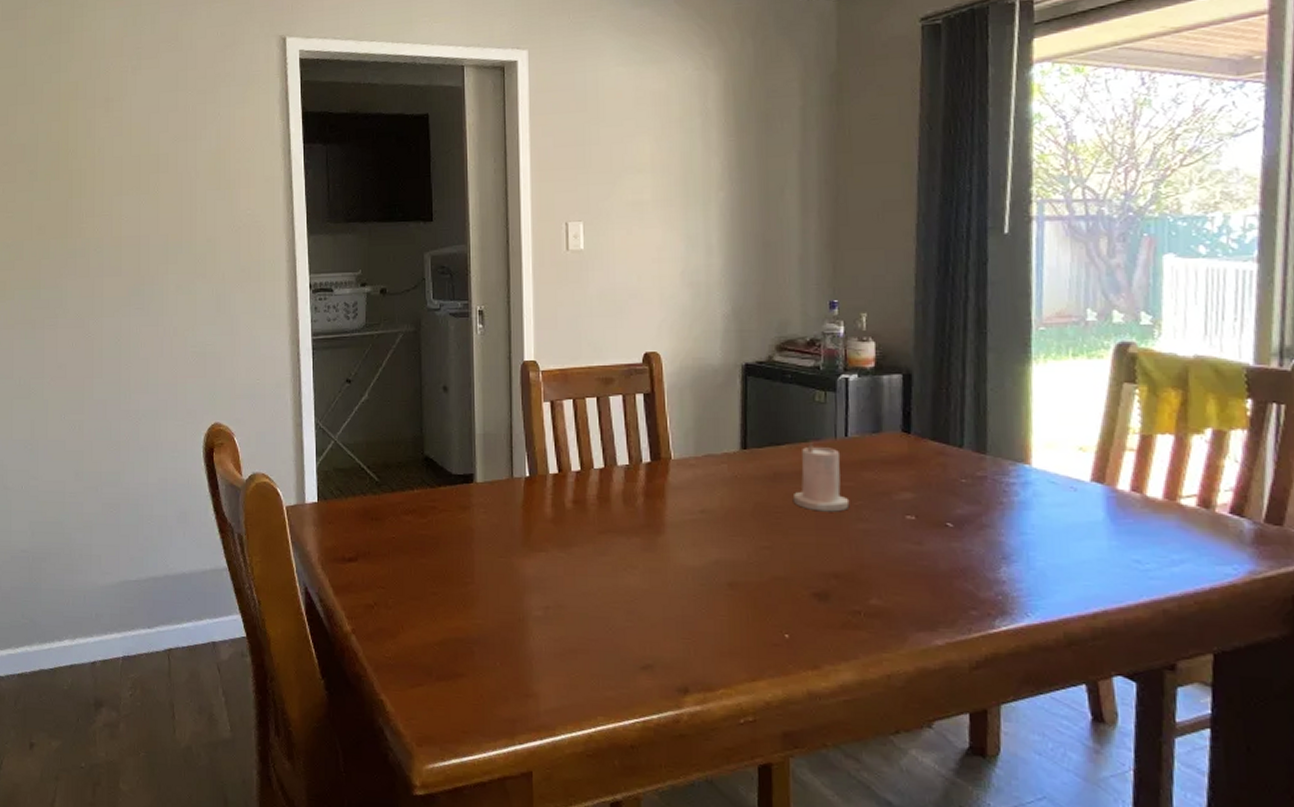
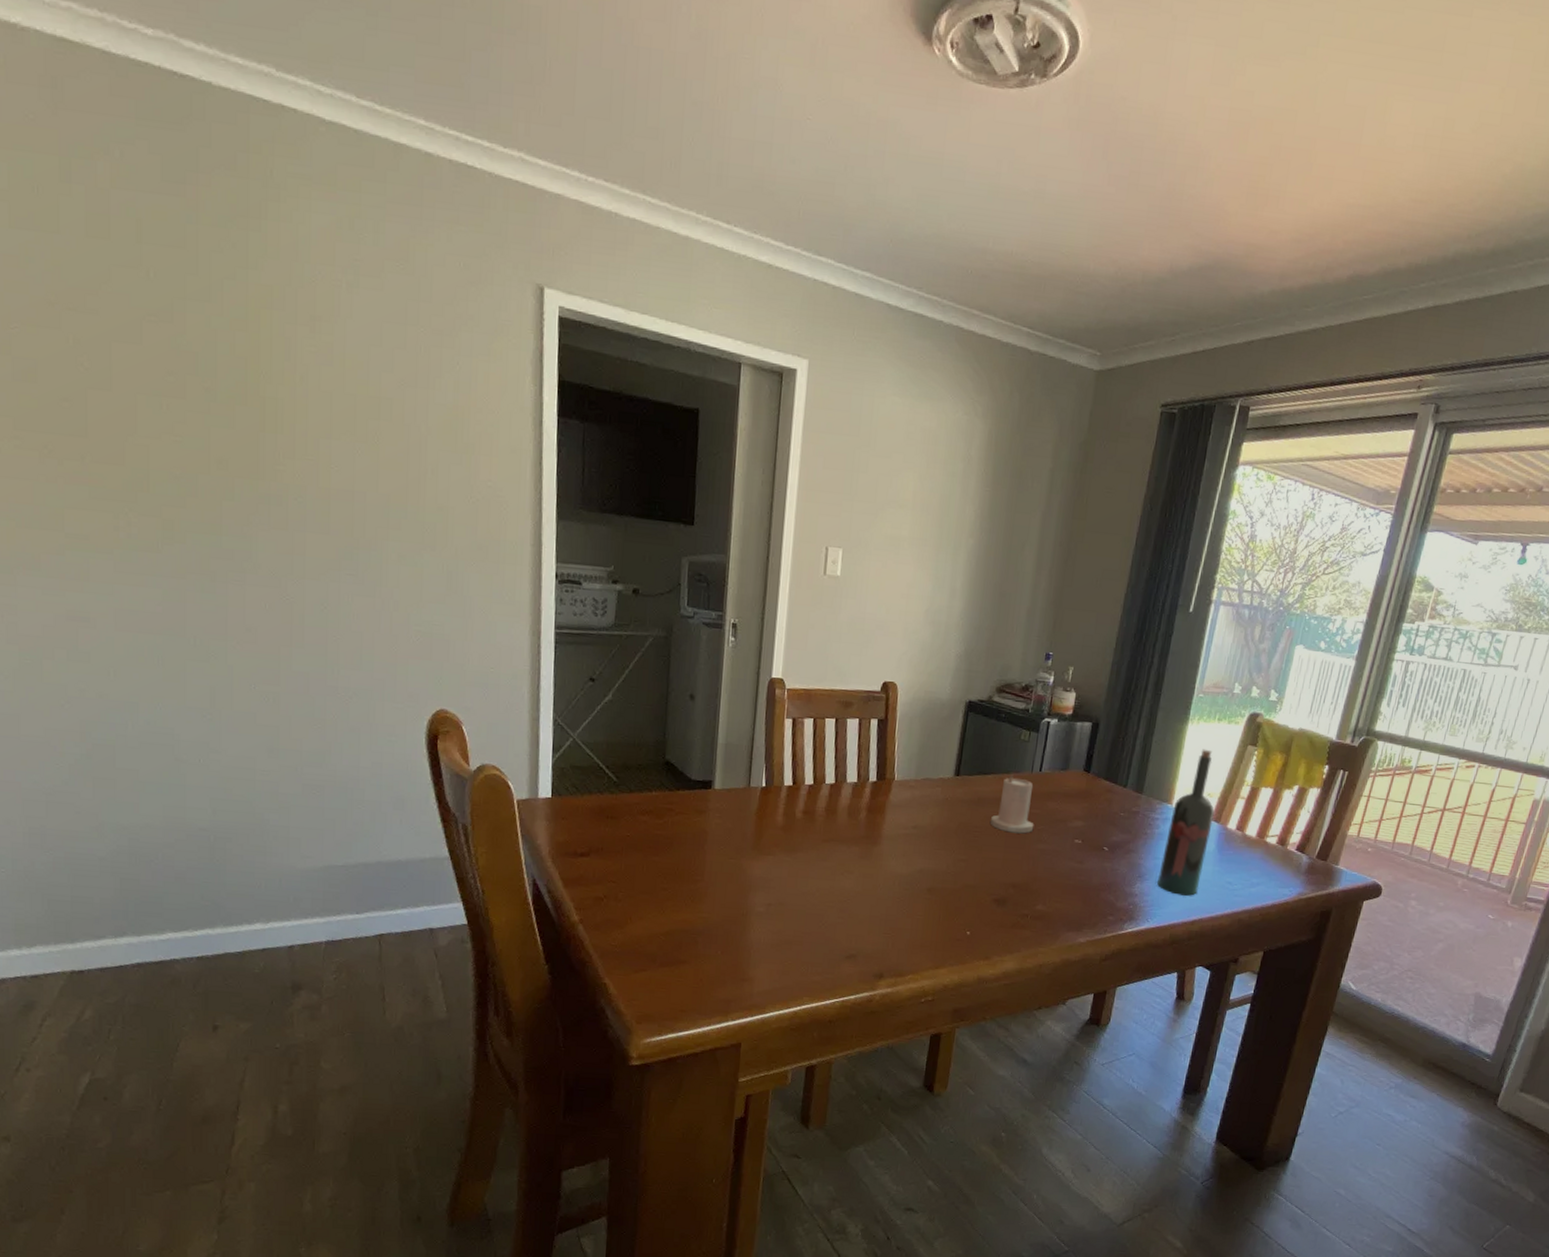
wine bottle: none [1029,393,1096,581] -> present [1157,749,1215,896]

